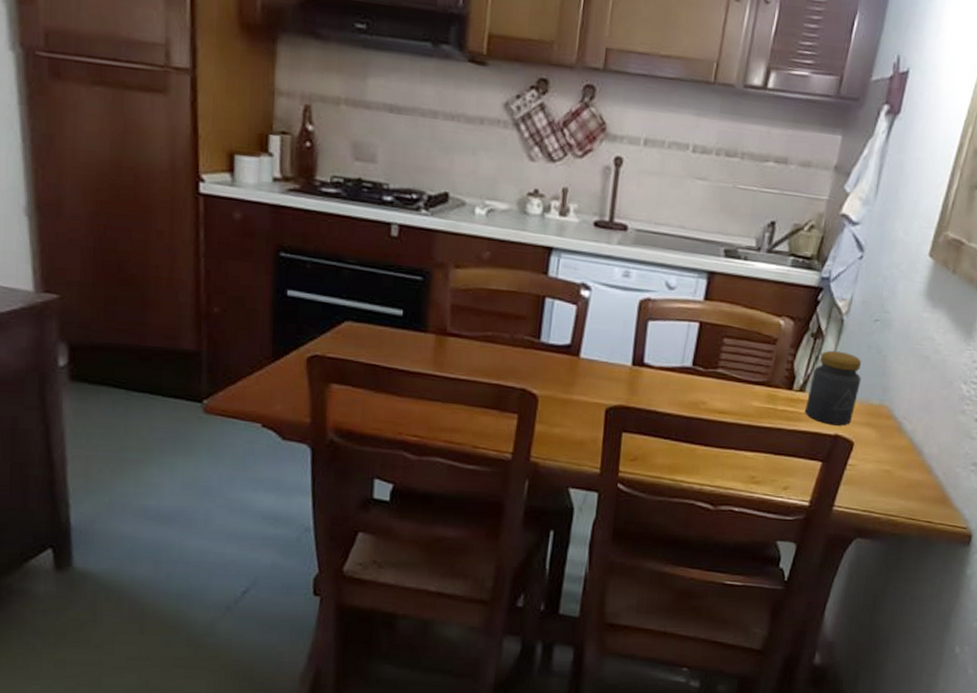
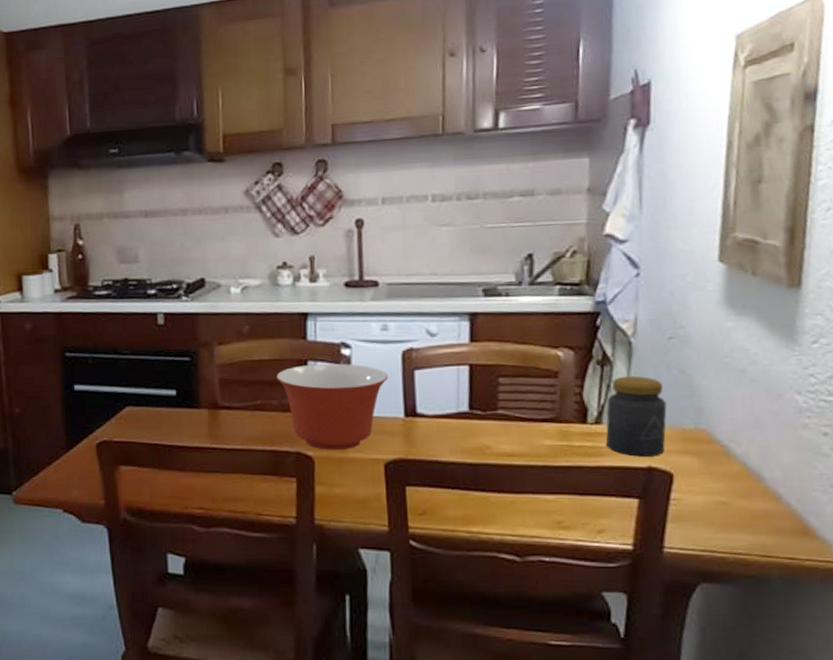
mixing bowl: none [511,301,623,392] -> present [276,363,389,450]

